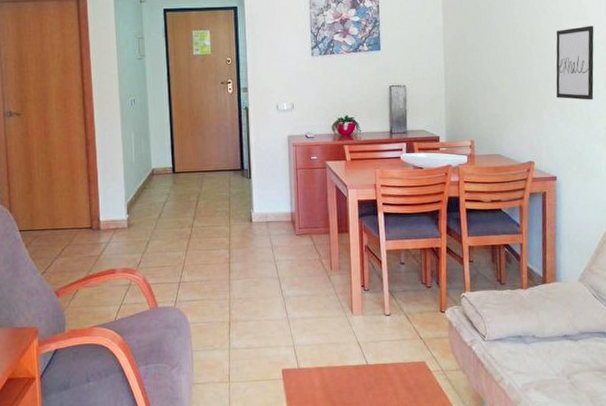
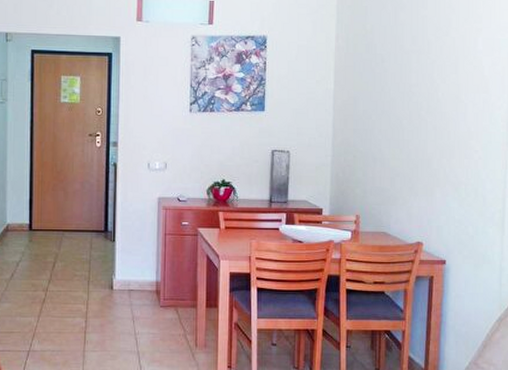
wall art: present [556,26,594,100] -> none [451,100,495,180]

